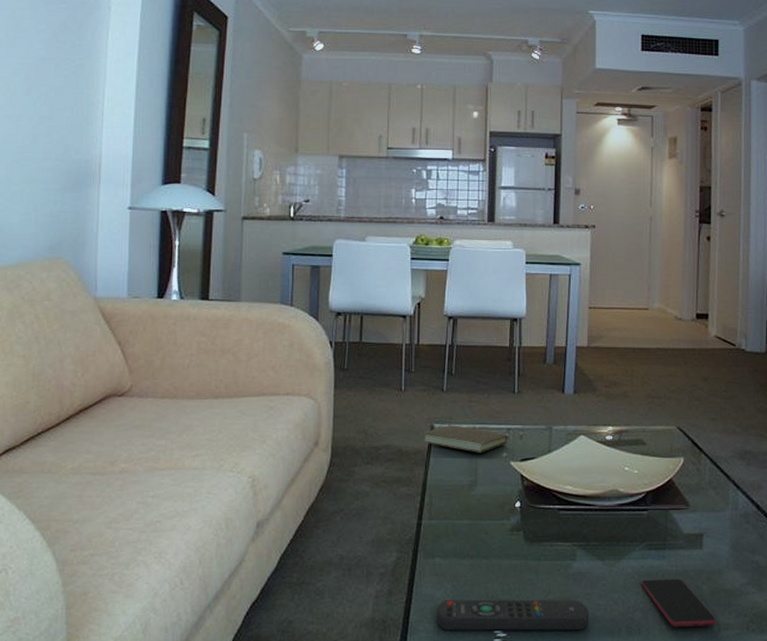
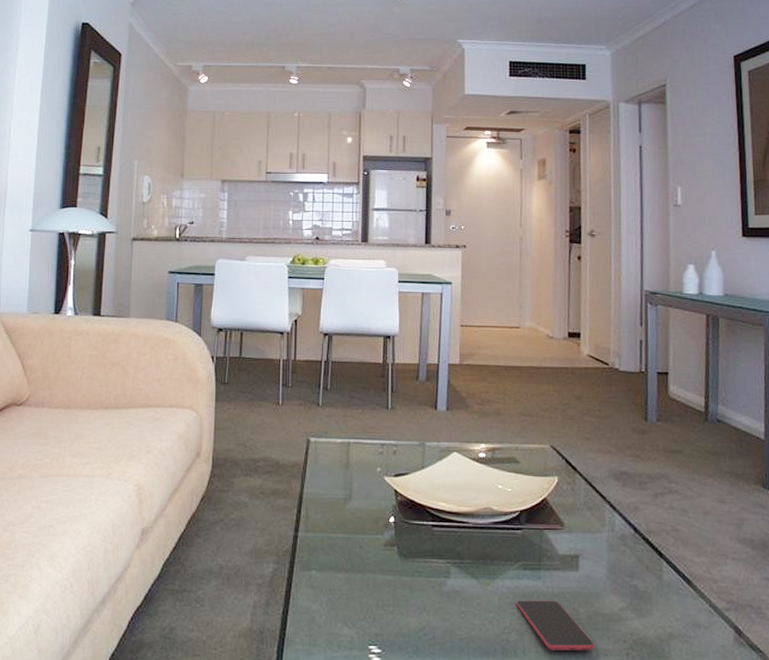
book: present [423,422,508,453] -> none [299,437,382,467]
remote control: present [436,599,589,631] -> none [312,612,463,650]

